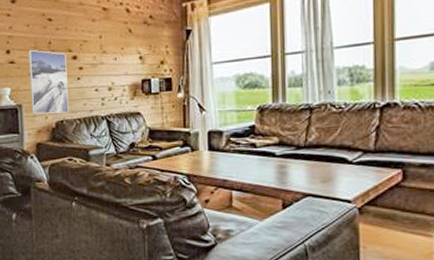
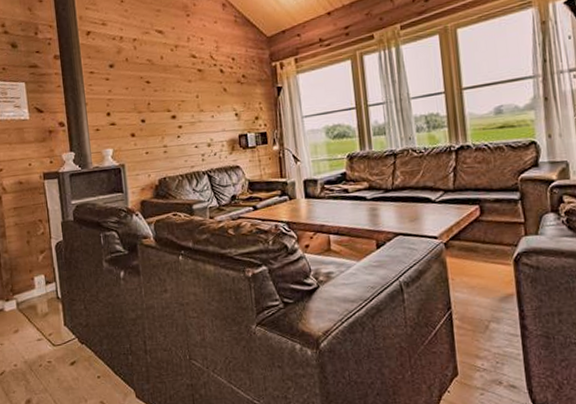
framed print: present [29,49,69,114] -> none [129,111,171,173]

